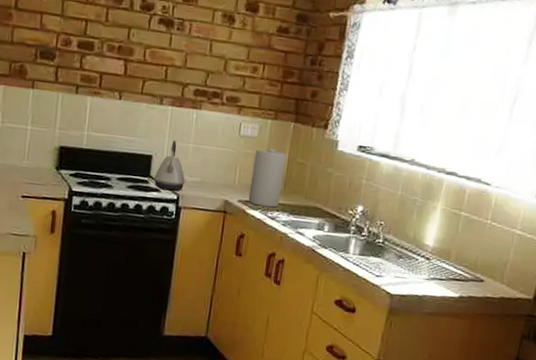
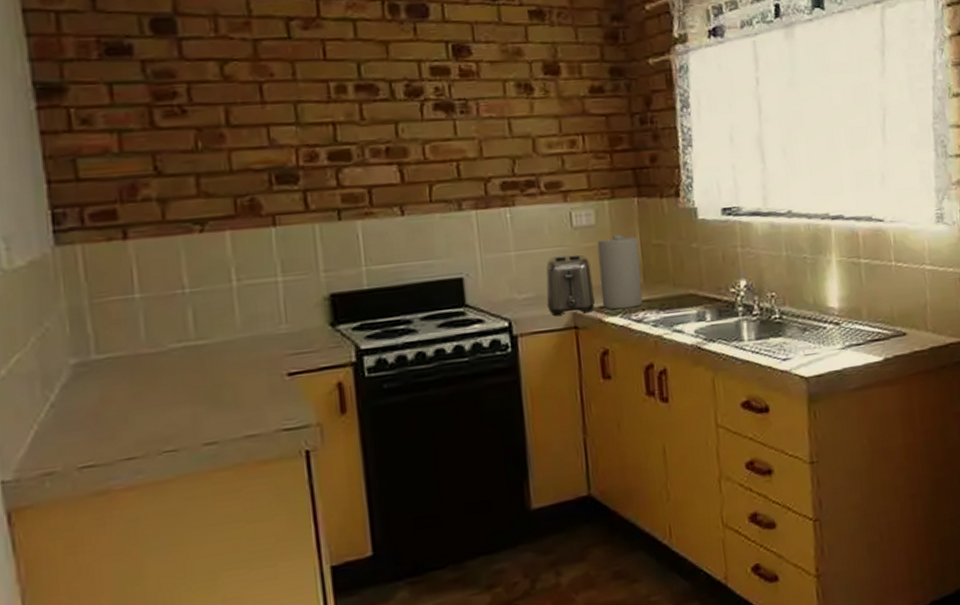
kettle: present [154,140,186,192] -> none [471,251,516,319]
toaster: none [207,154,247,203] -> present [546,254,595,316]

